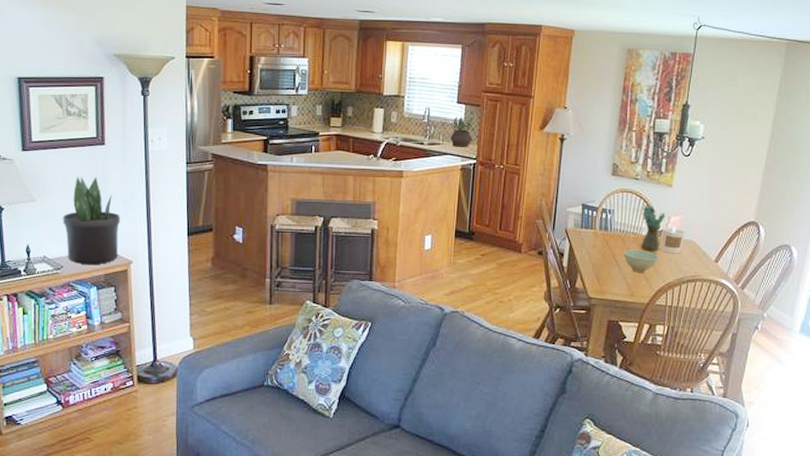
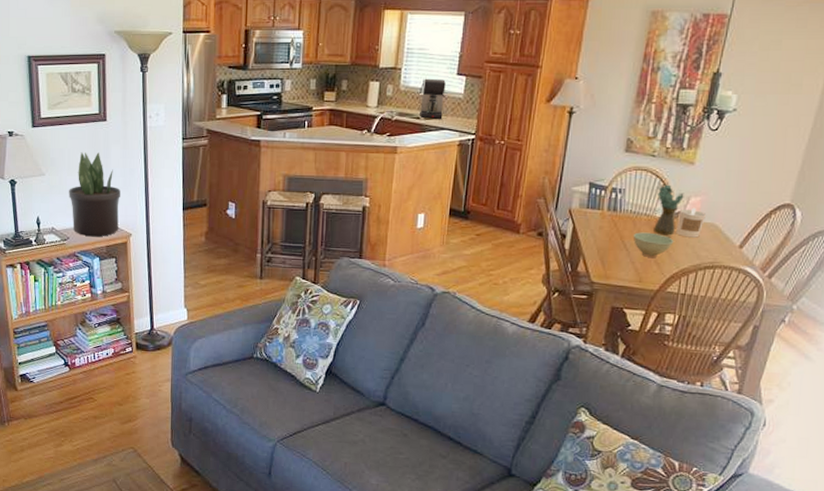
coffee maker: none [423,106,447,145] -> present [420,78,446,119]
potted plant: present [450,117,472,147] -> none [448,90,472,122]

